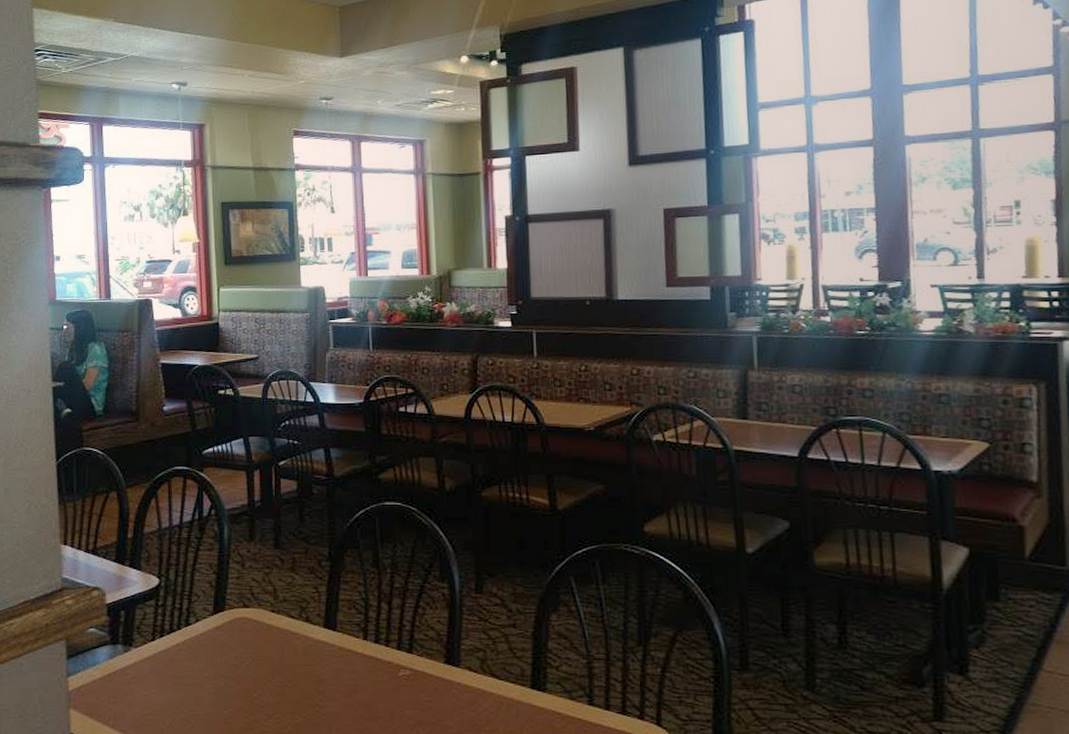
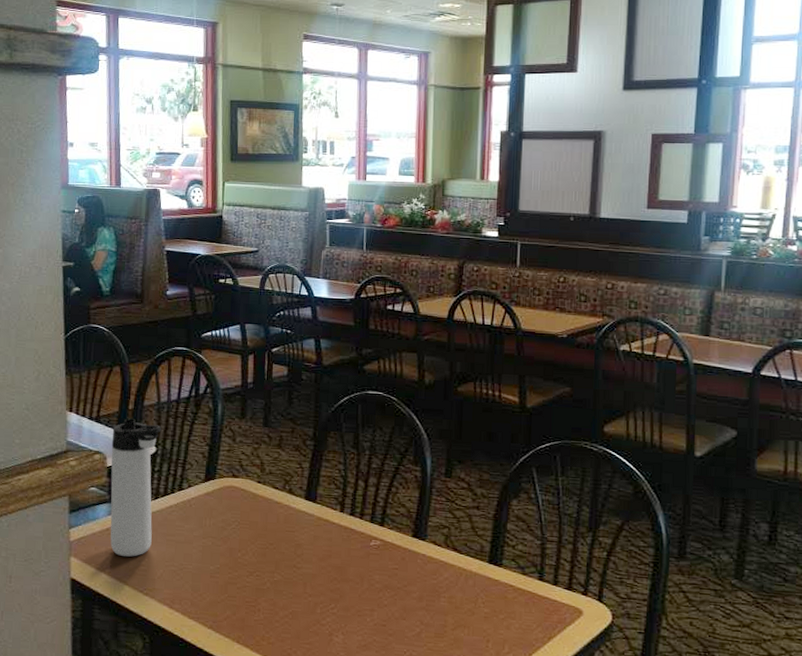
thermos bottle: none [110,548,163,705] -> present [110,418,161,557]

